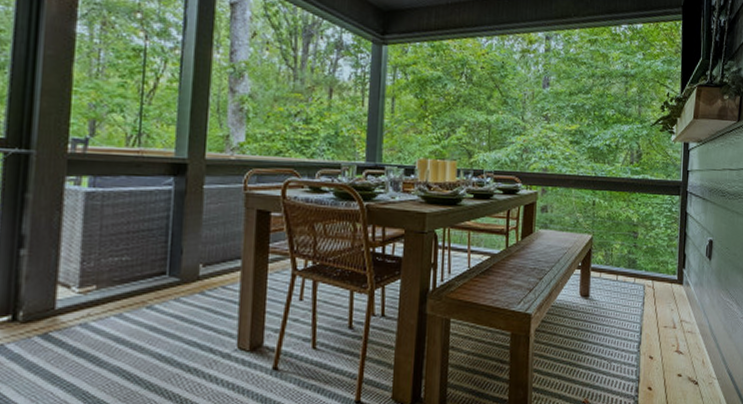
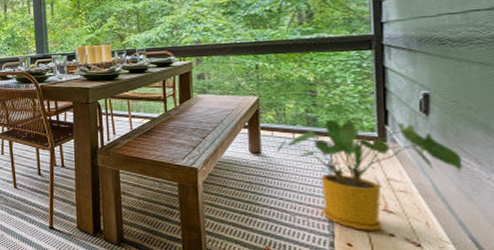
house plant: none [601,262,729,373] -> present [276,120,463,231]

